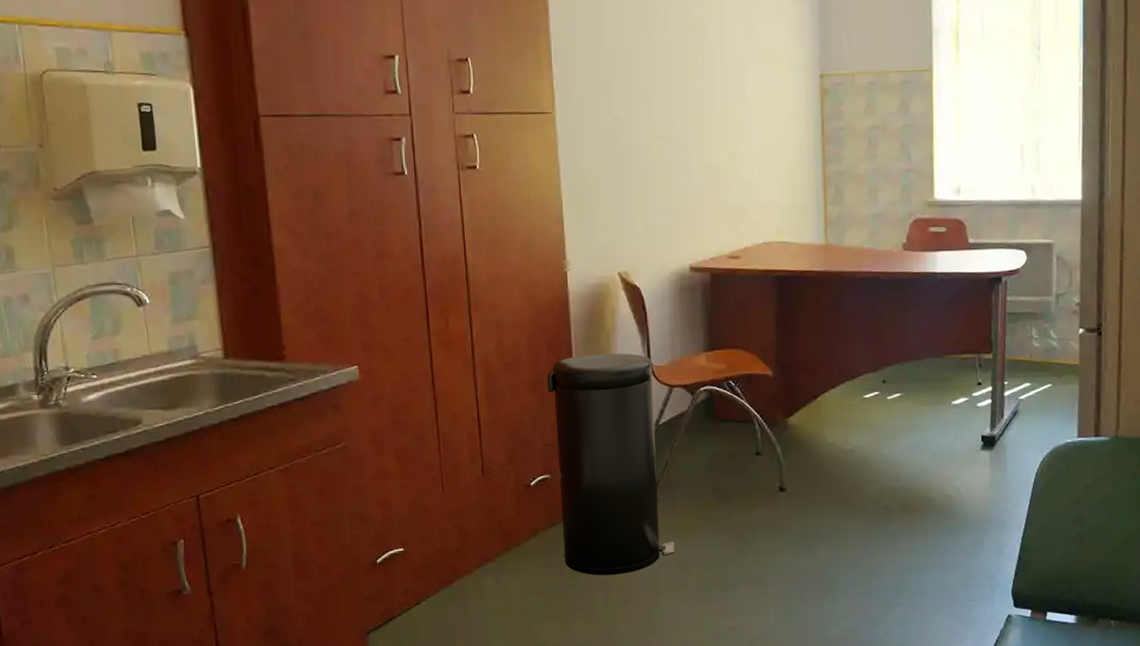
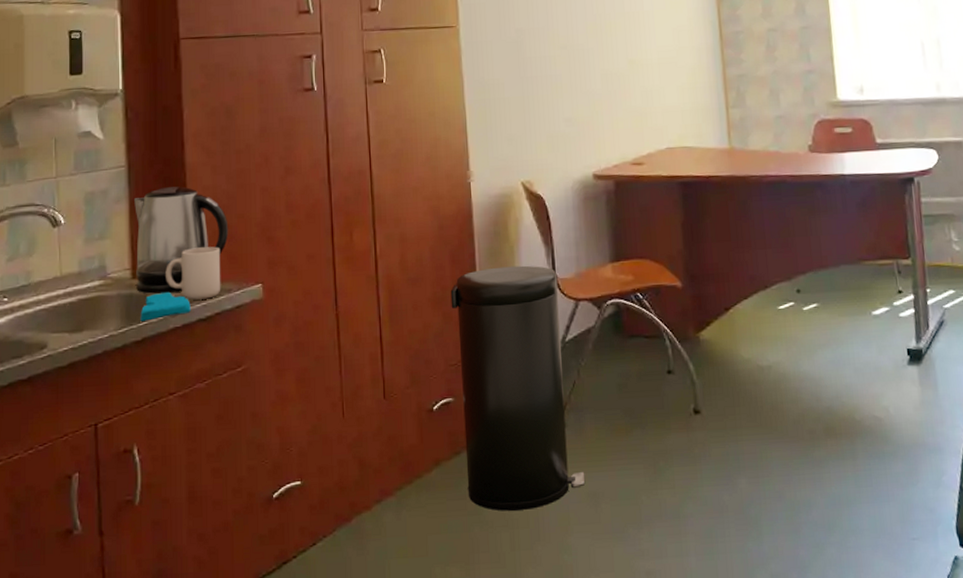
kettle: none [221,268,322,374] -> present [134,186,229,294]
sponge: none [235,373,287,400] -> present [140,292,191,321]
cup: none [258,329,317,380] -> present [166,246,221,300]

